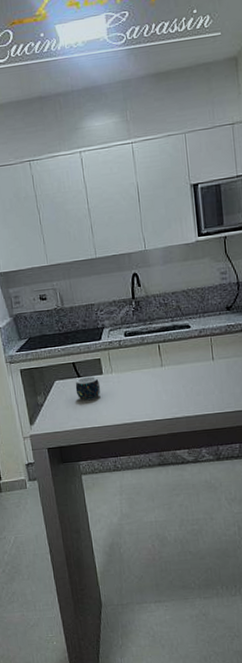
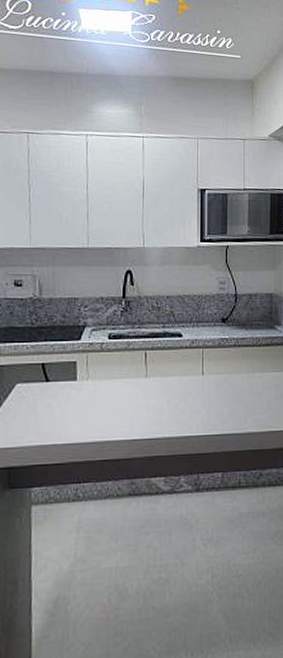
mug: present [75,376,101,401] -> none [40,382,72,411]

